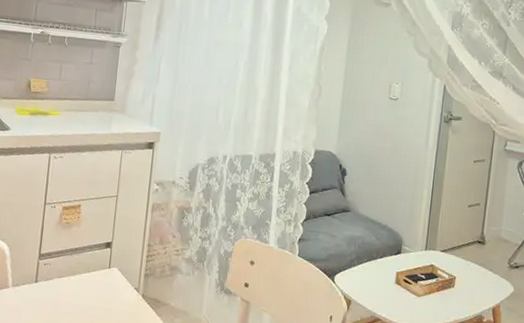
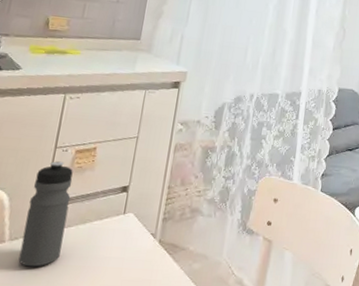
water bottle: none [21,216,62,312] -> present [18,161,73,267]

